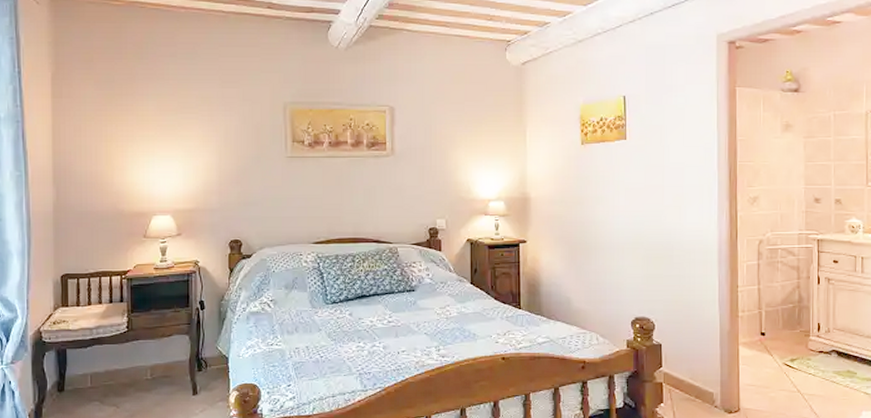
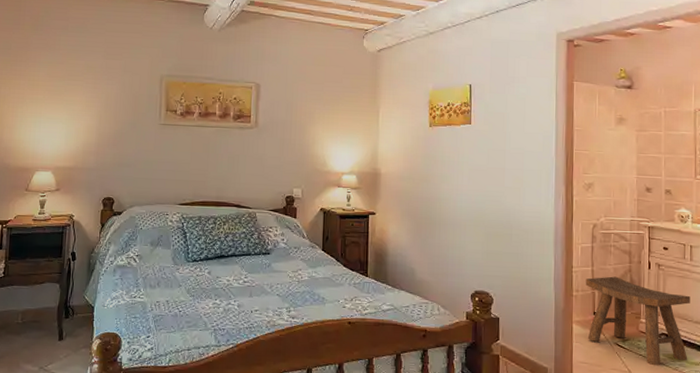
stool: none [751,294,862,384] -> present [585,276,690,366]

